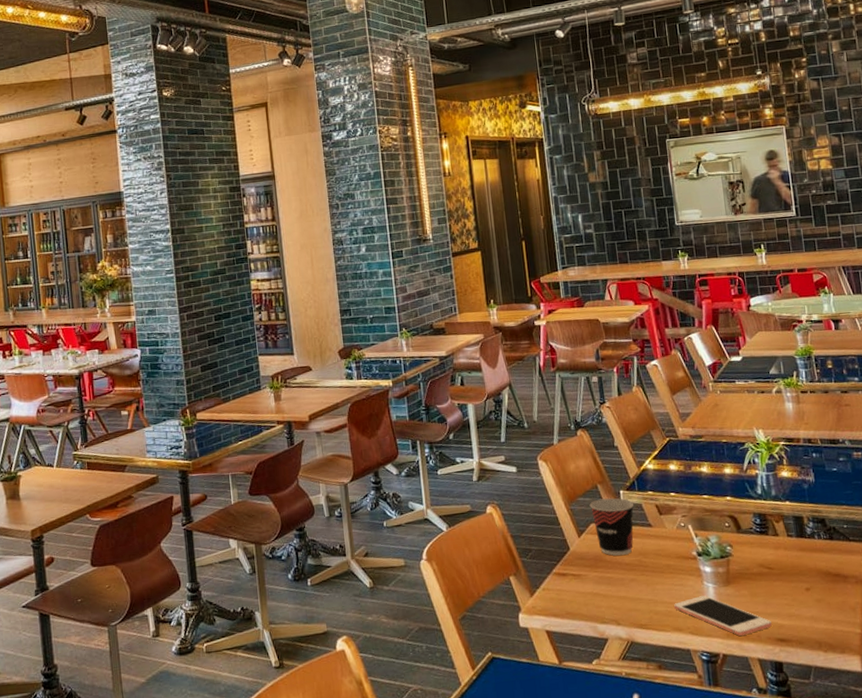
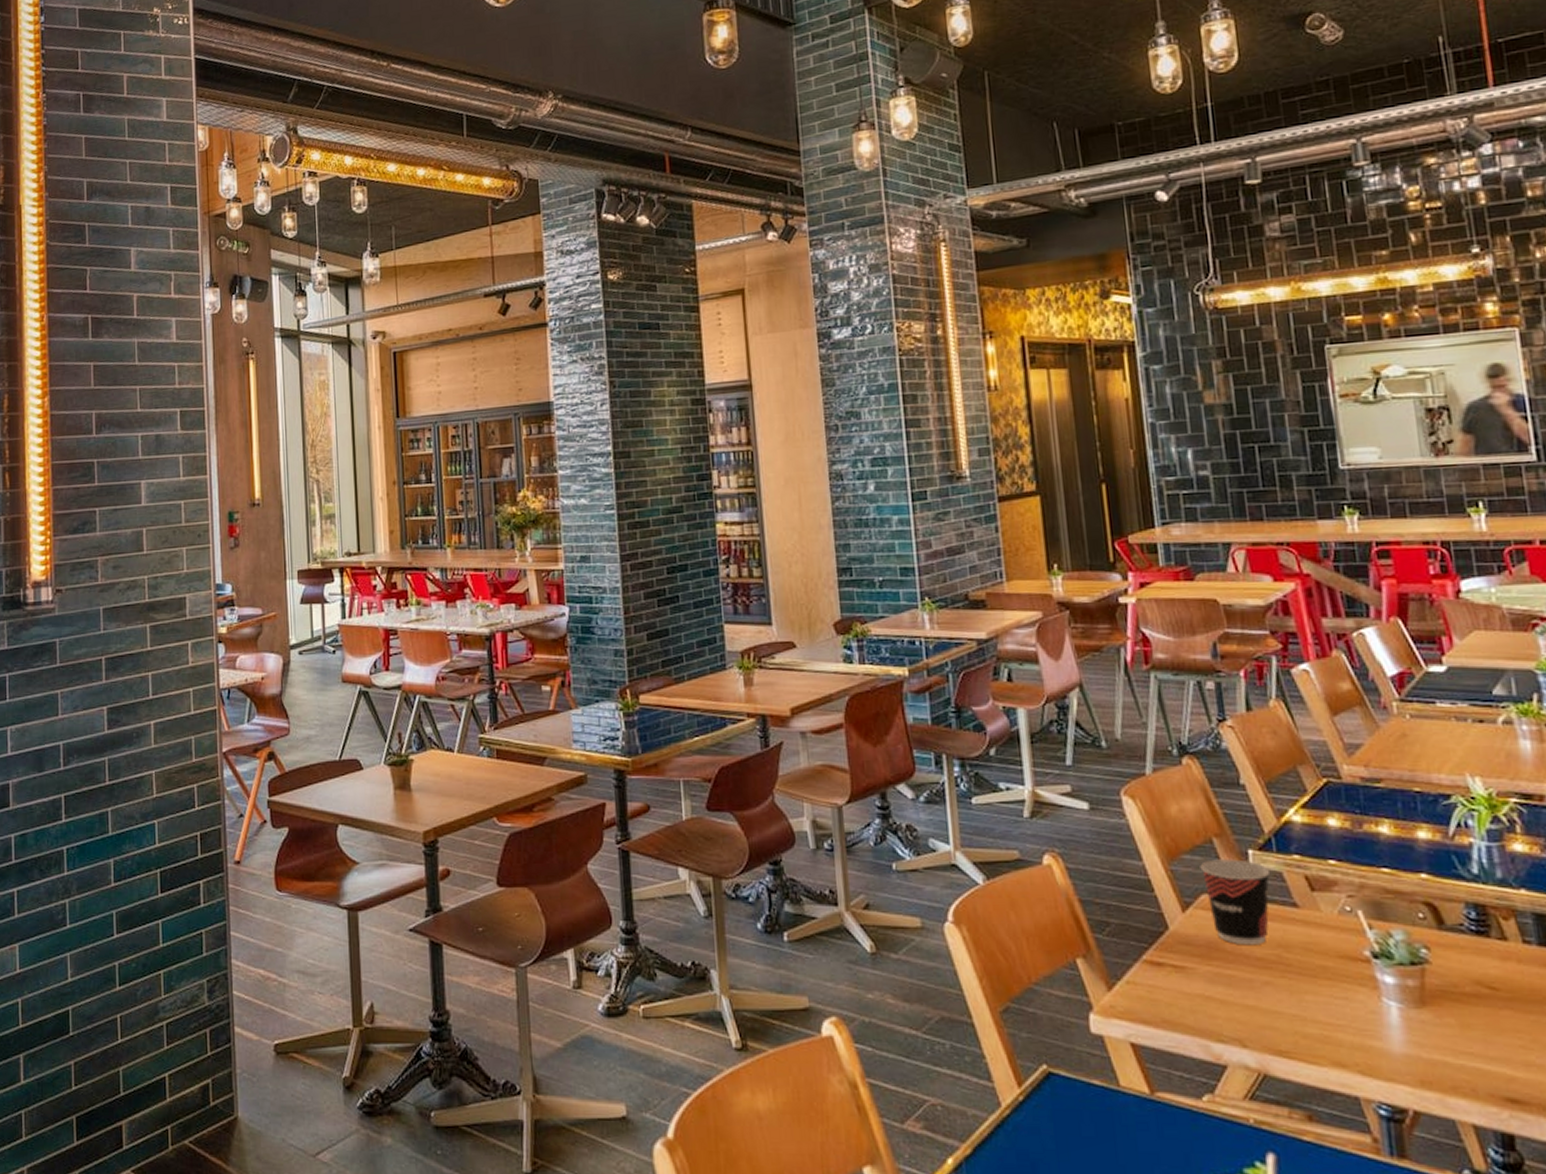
cell phone: present [674,595,772,636] -> none [1333,1018,1496,1086]

